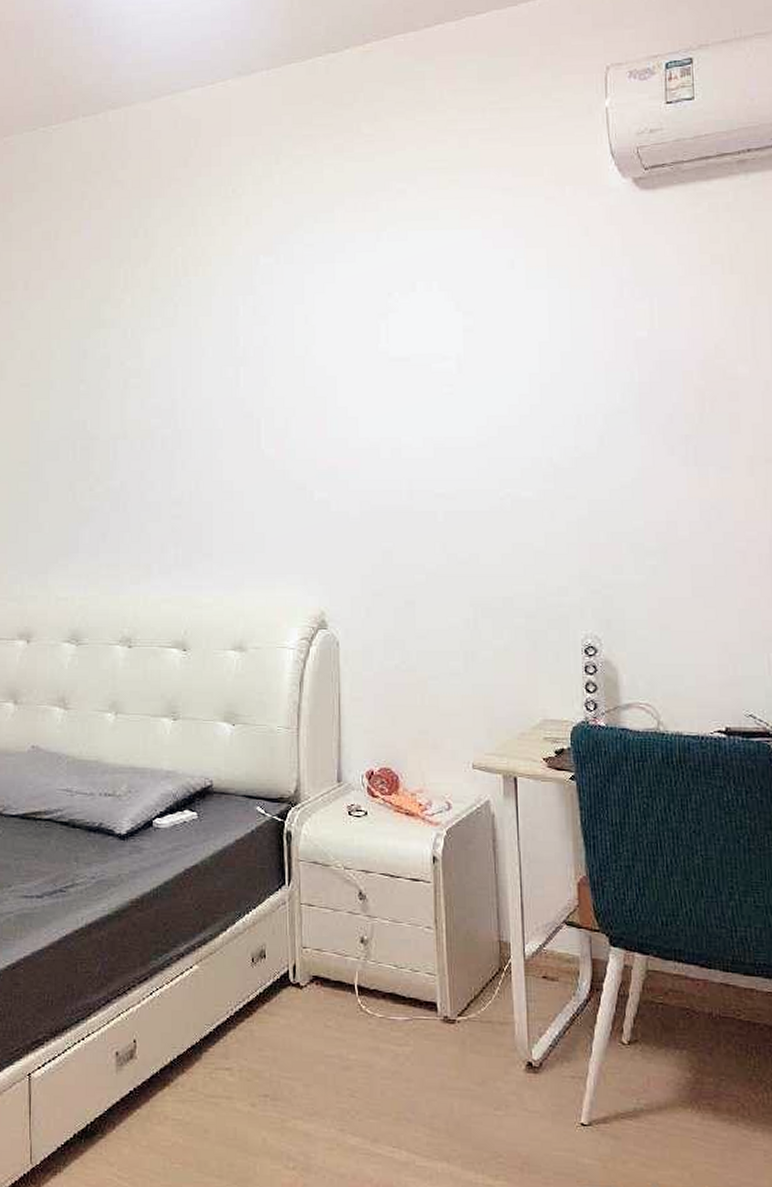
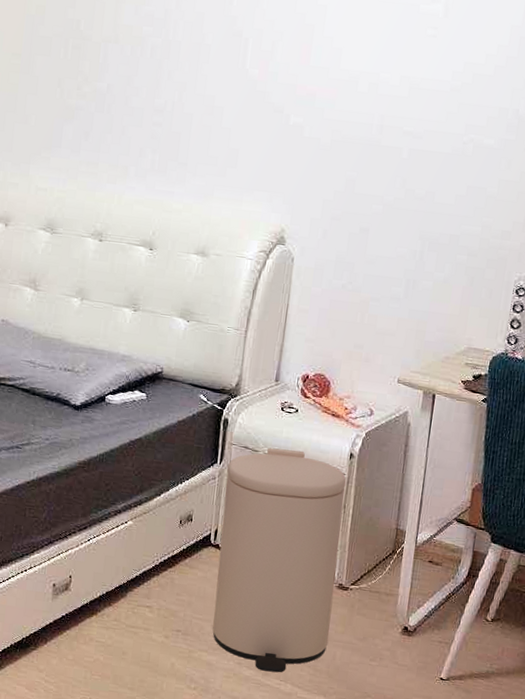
pedal bin: none [298,859,442,1137] -> present [212,447,347,673]

